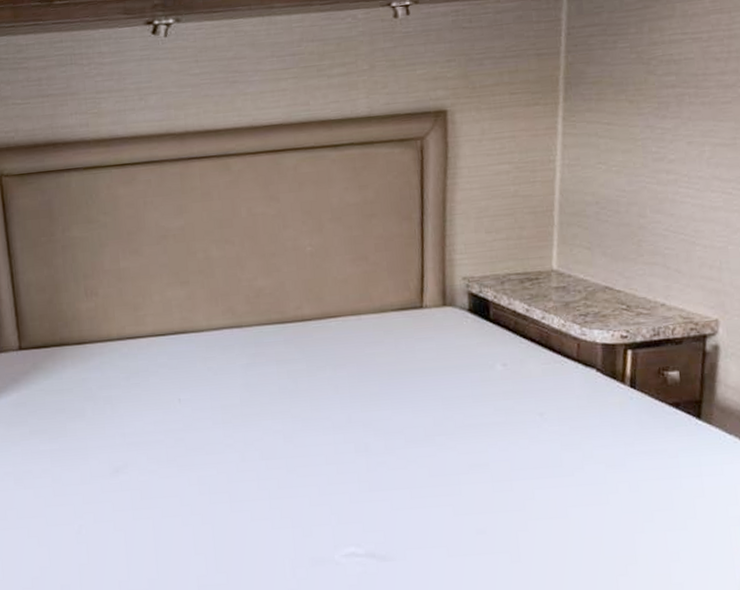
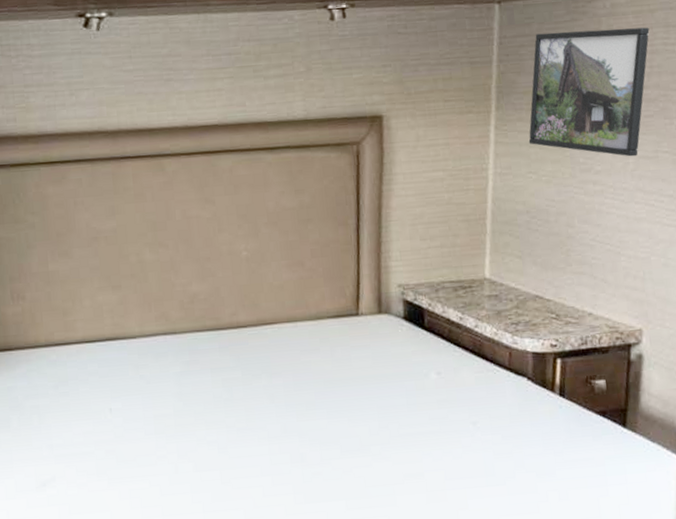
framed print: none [598,11,728,145] -> present [528,27,650,157]

